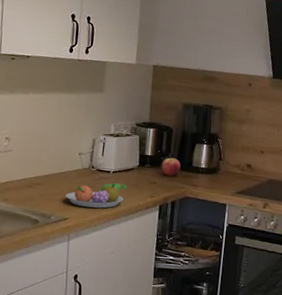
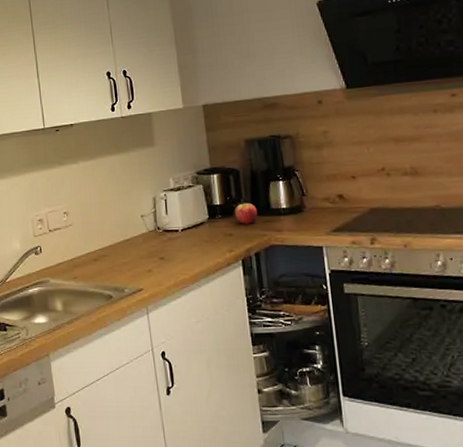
fruit bowl: present [65,183,127,208] -> none [135,242,200,274]

